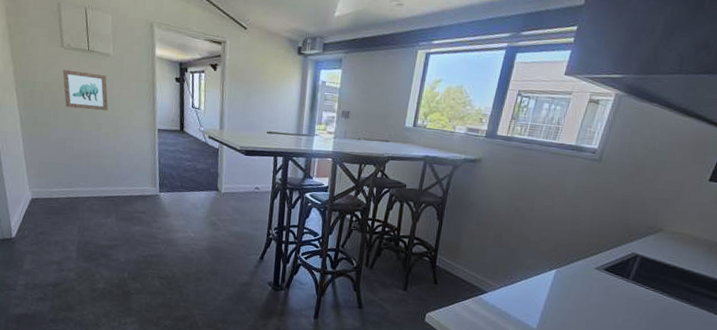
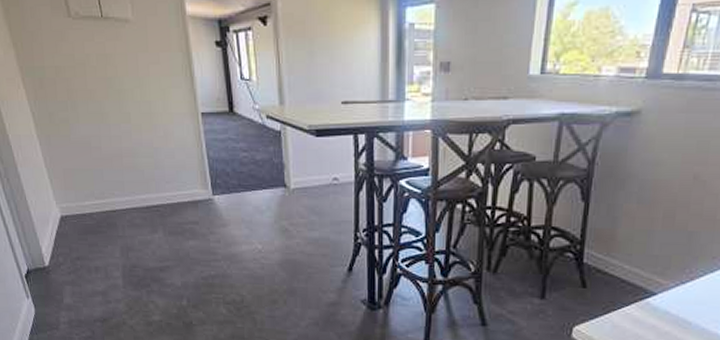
wall art: present [62,69,108,111] -> none [74,46,136,96]

